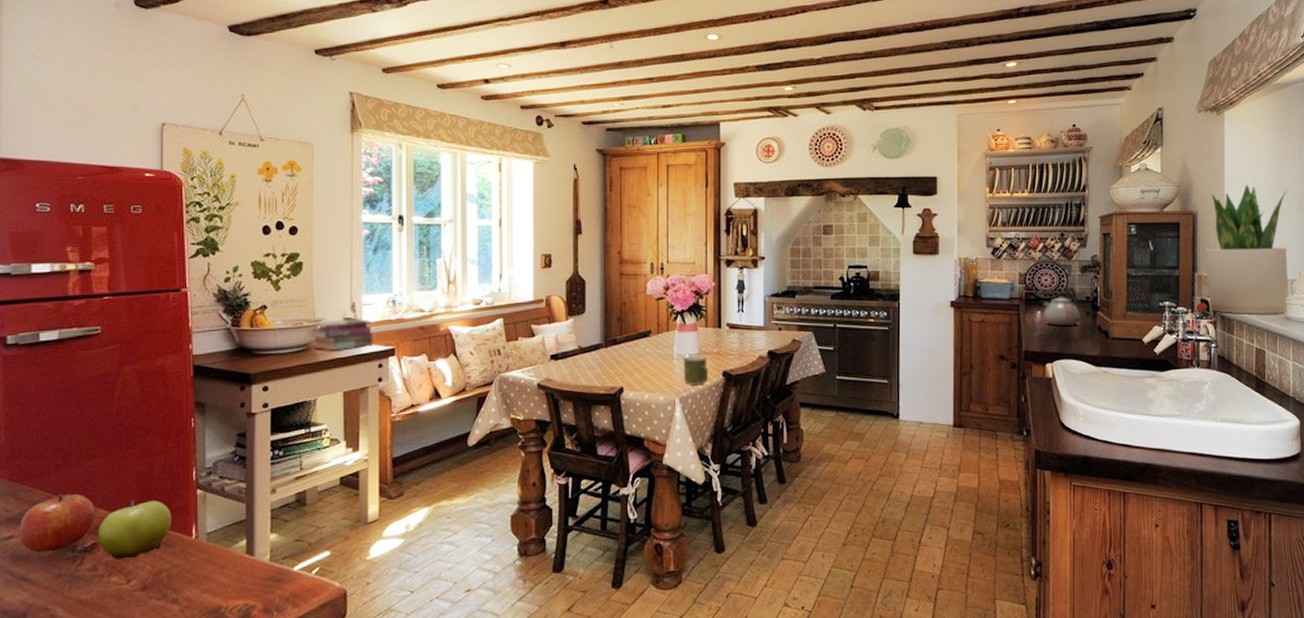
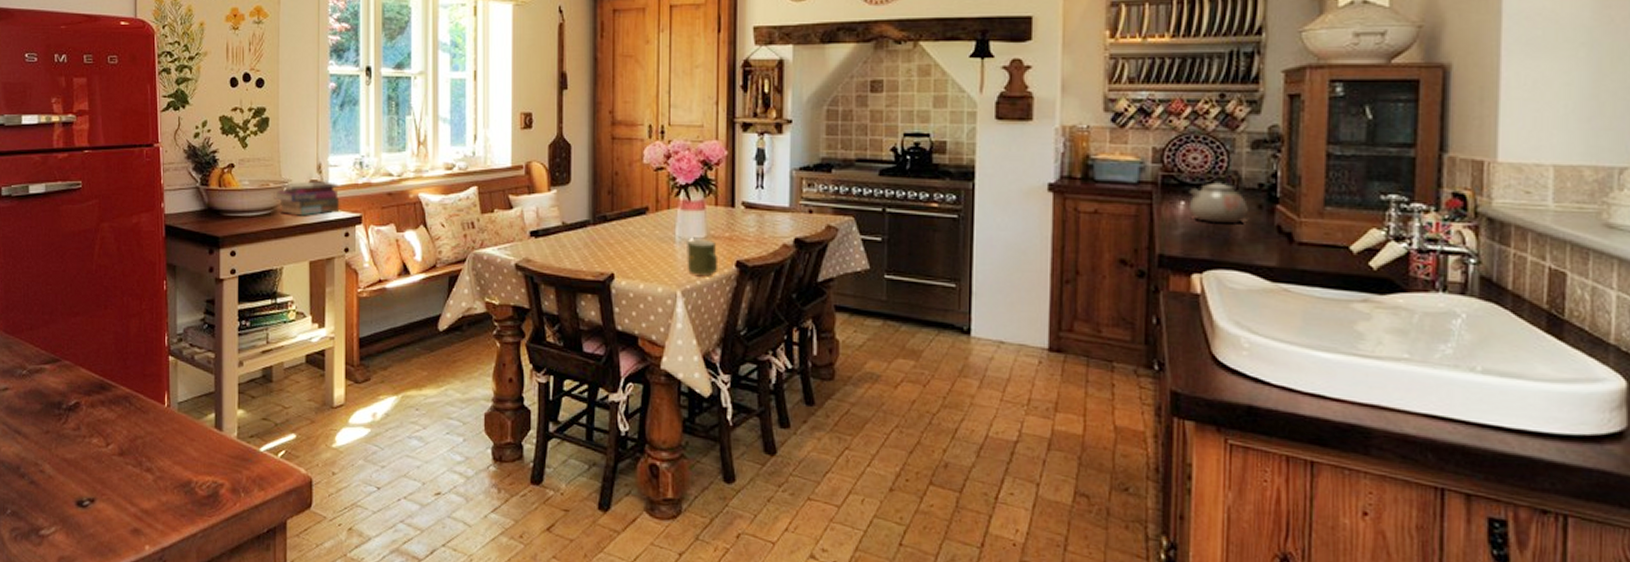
fruit: present [20,493,96,552] -> none [14,349,78,407]
fruit: present [97,500,172,559] -> none [79,361,146,422]
planter: present [1206,184,1288,314] -> none [1463,22,1617,219]

